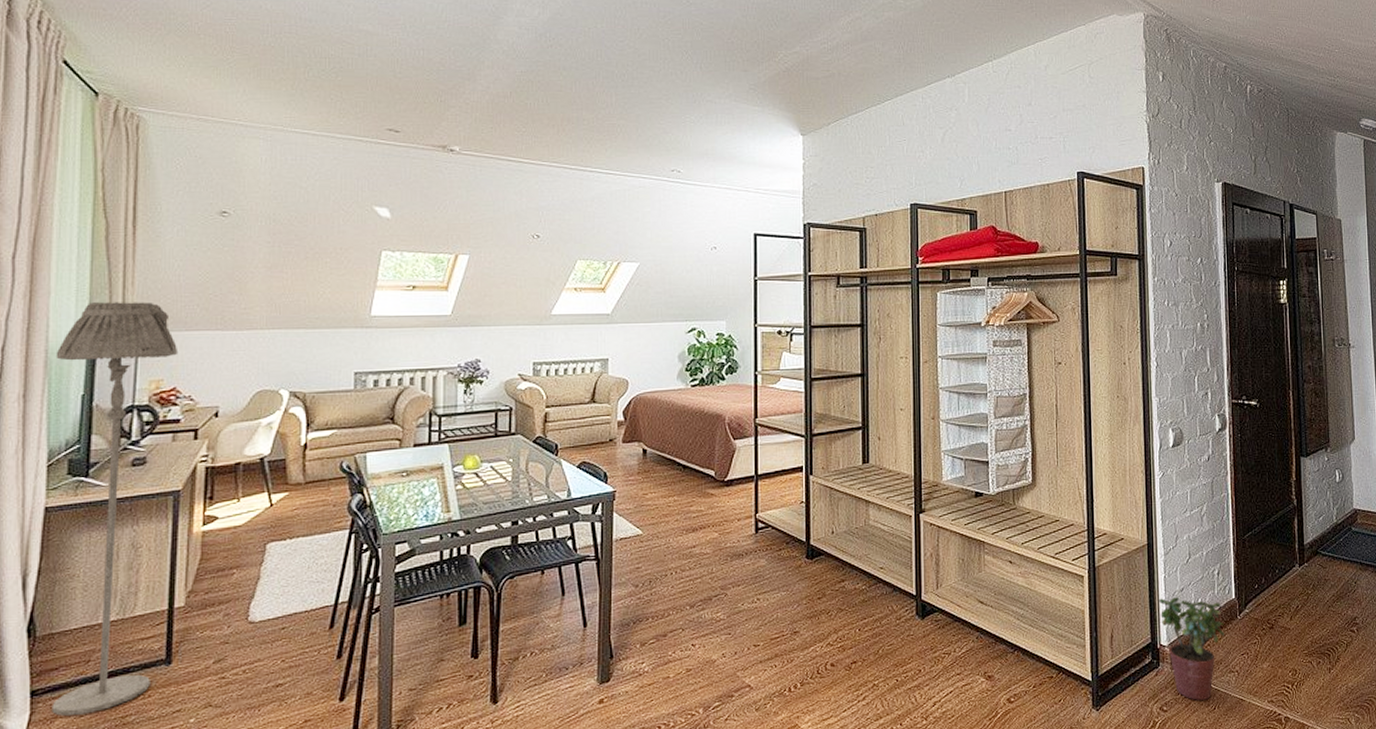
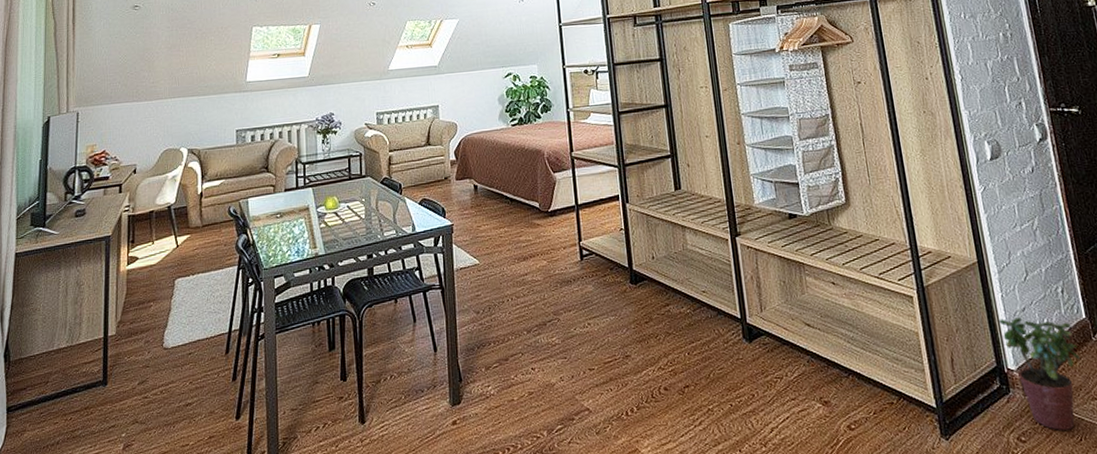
floor lamp: present [52,302,179,717] -> none [21,82,107,430]

